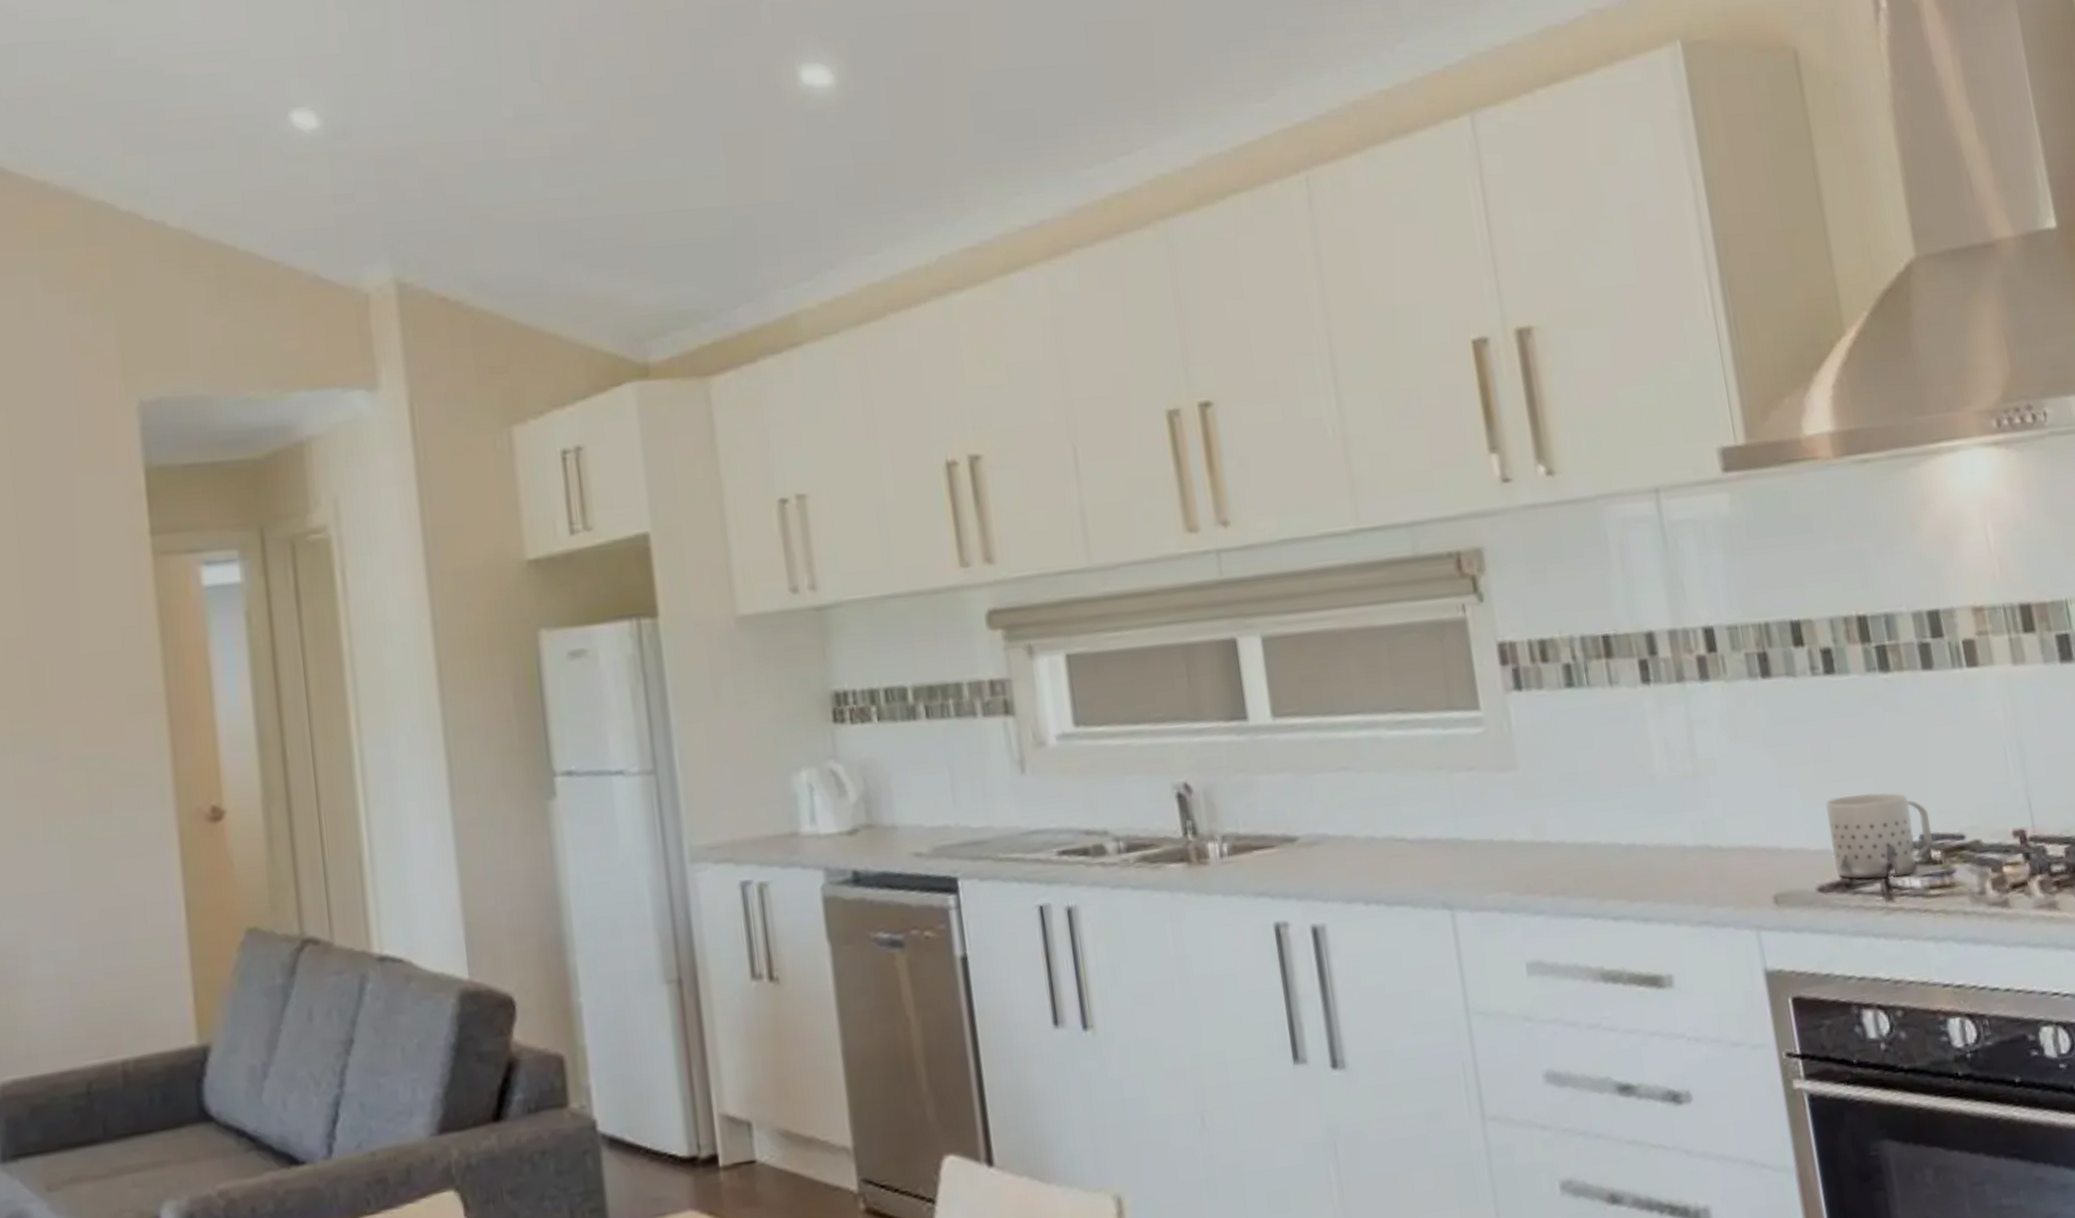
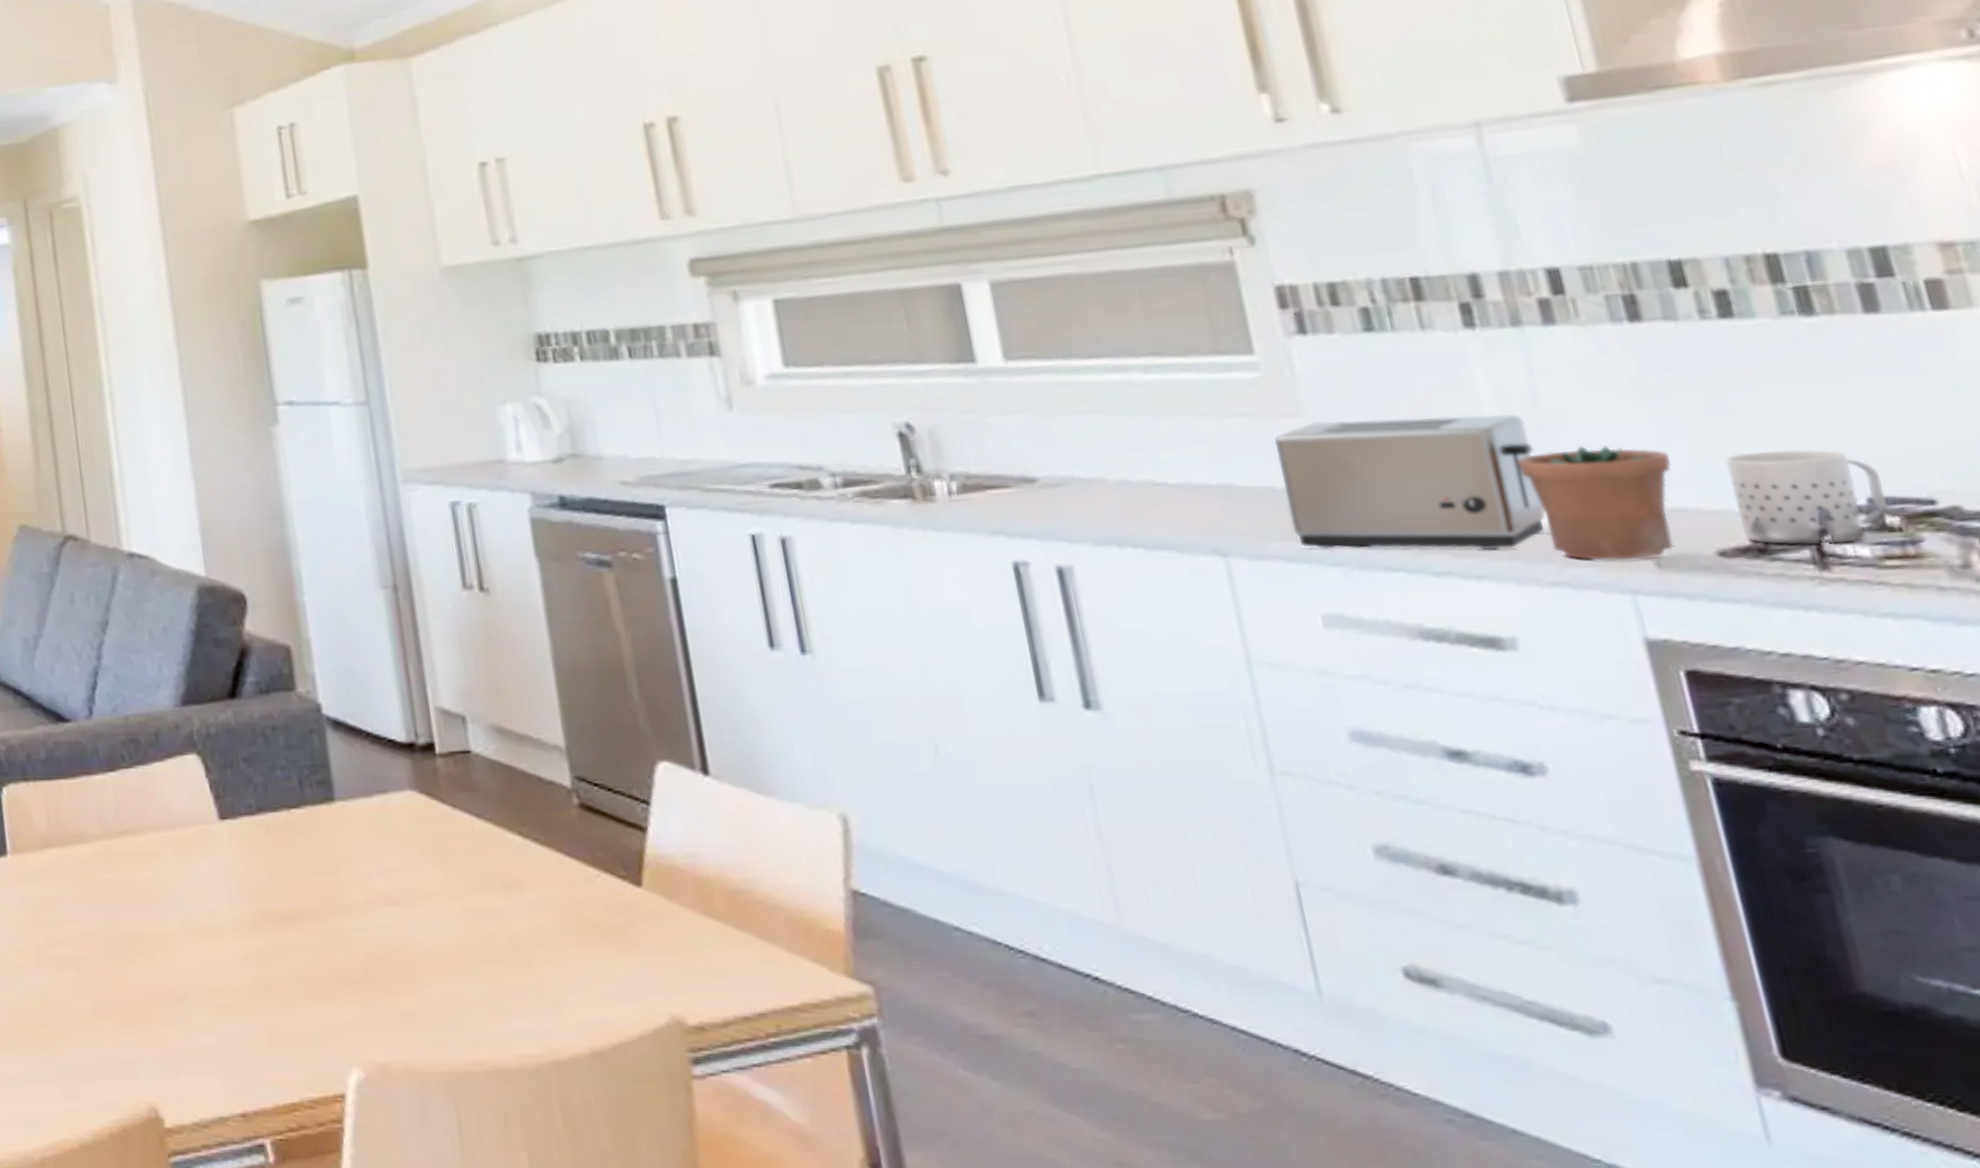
toaster: none [1494,765,1697,898] -> present [1275,414,1546,549]
planter: none [1678,793,1788,900] -> present [1518,446,1674,561]

